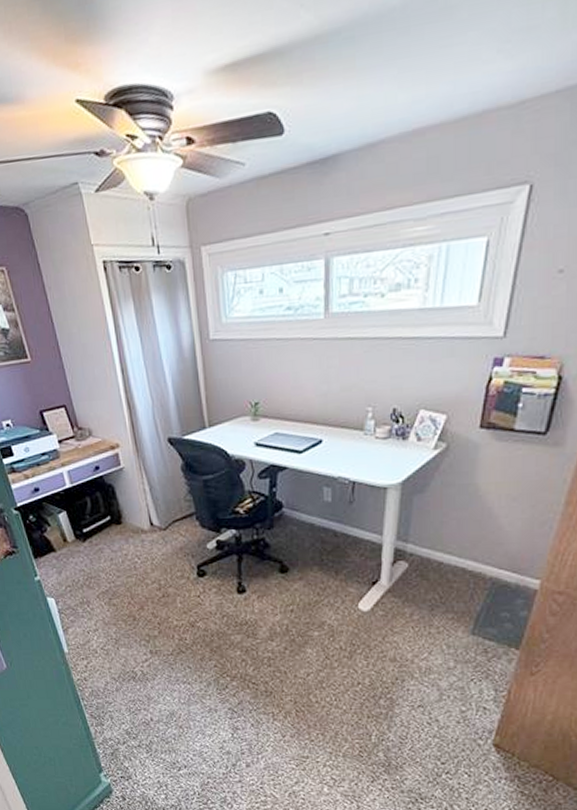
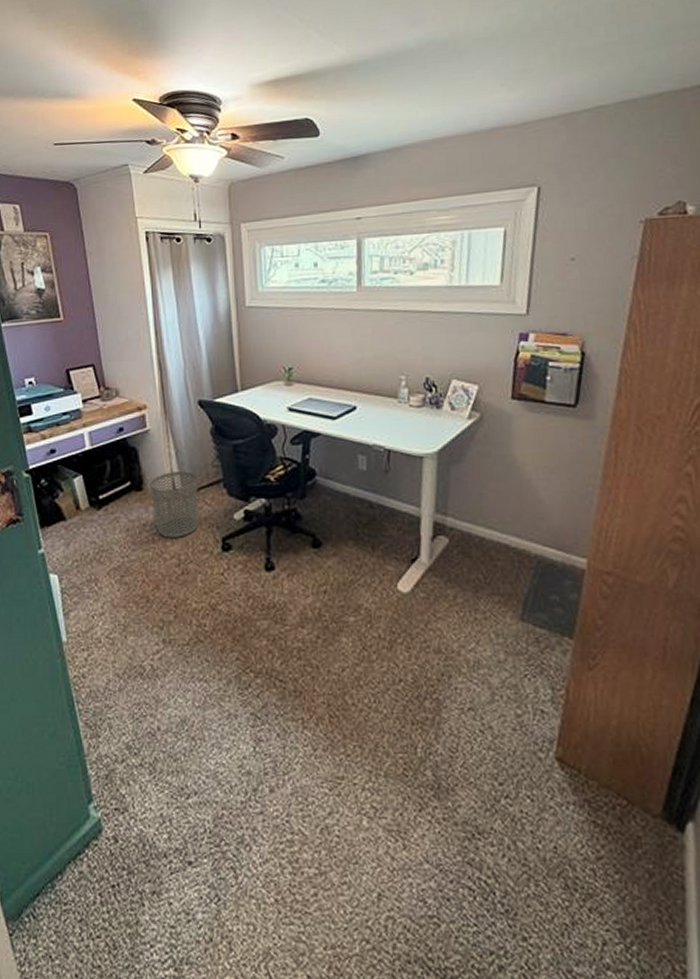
waste bin: none [128,506,175,566] -> present [150,471,198,538]

